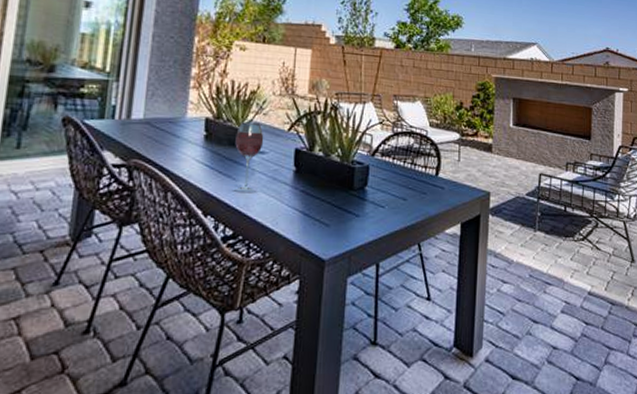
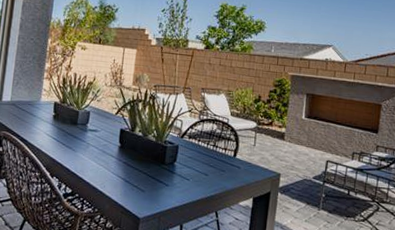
wineglass: present [233,122,264,192] -> none [73,106,97,161]

